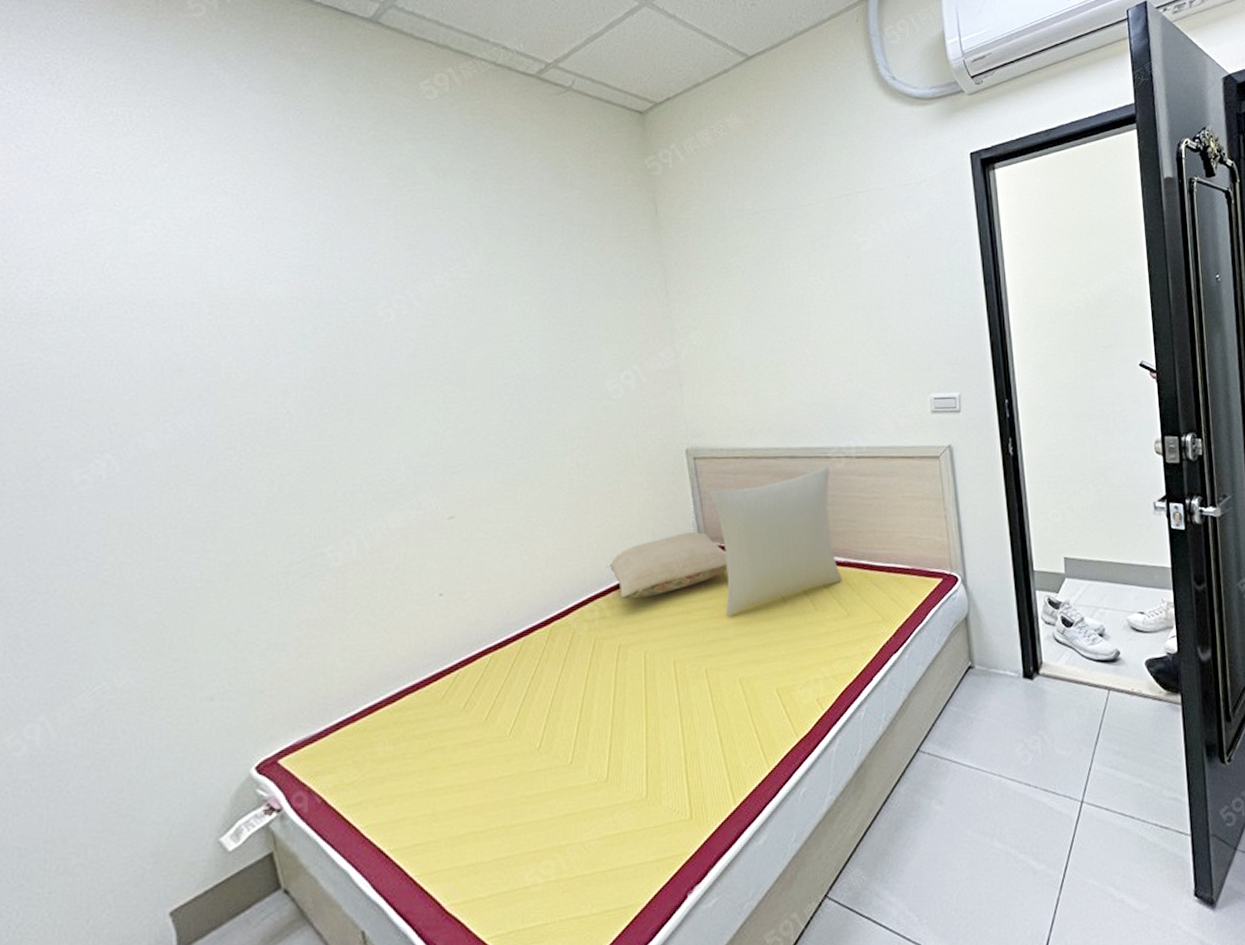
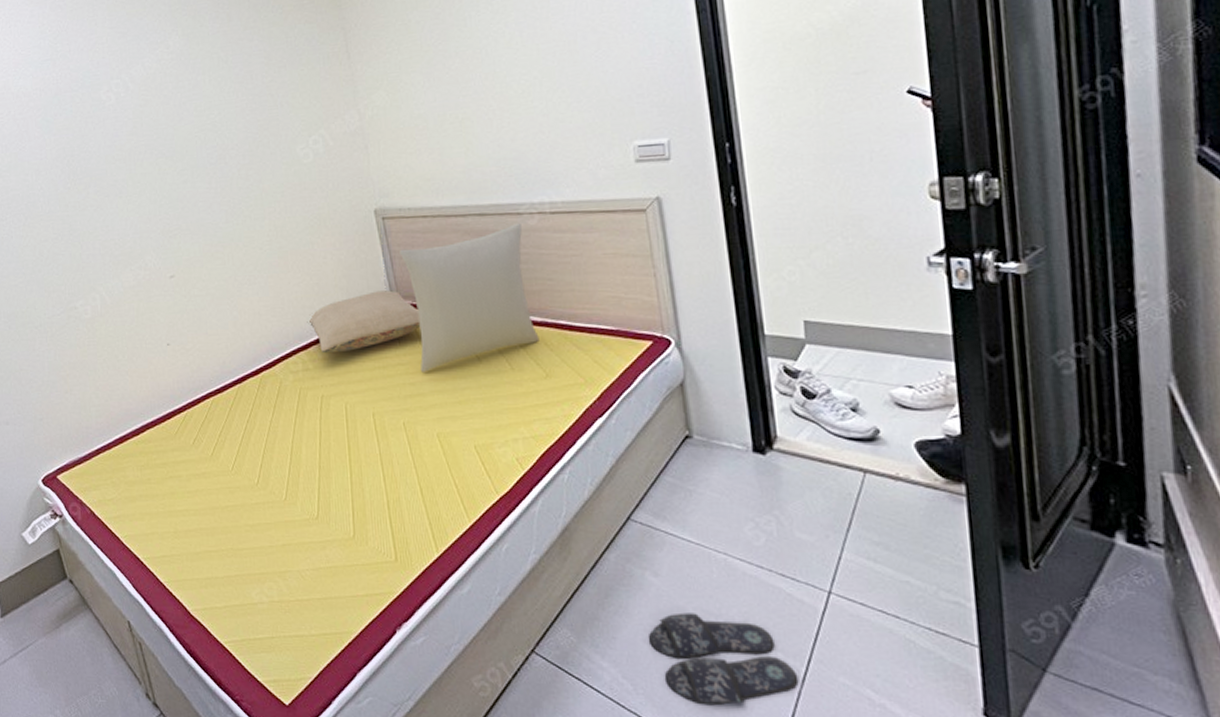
slippers: none [933,836,1057,925] -> present [649,612,799,706]

